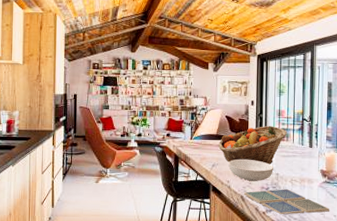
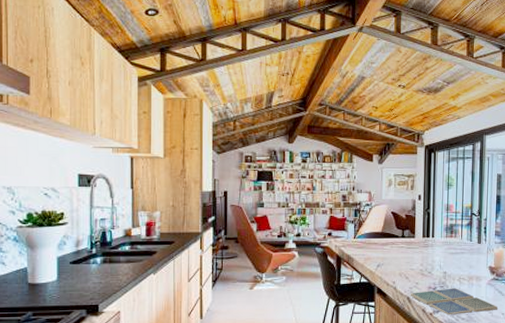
fruit basket: present [218,126,287,165] -> none [384,222,455,263]
serving bowl: present [228,159,273,182] -> none [394,257,441,282]

